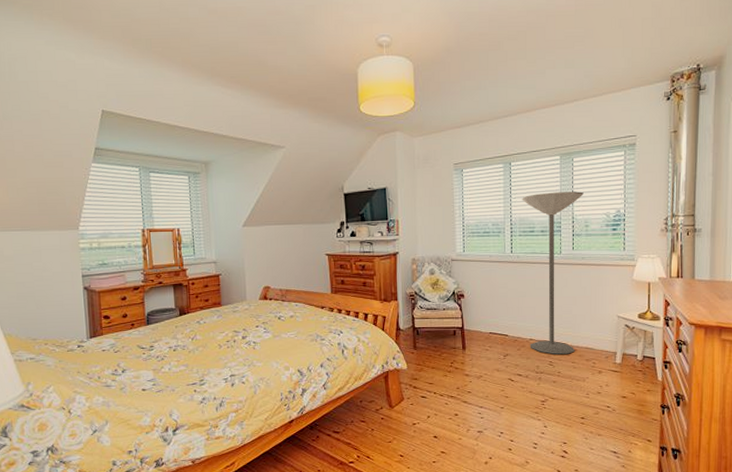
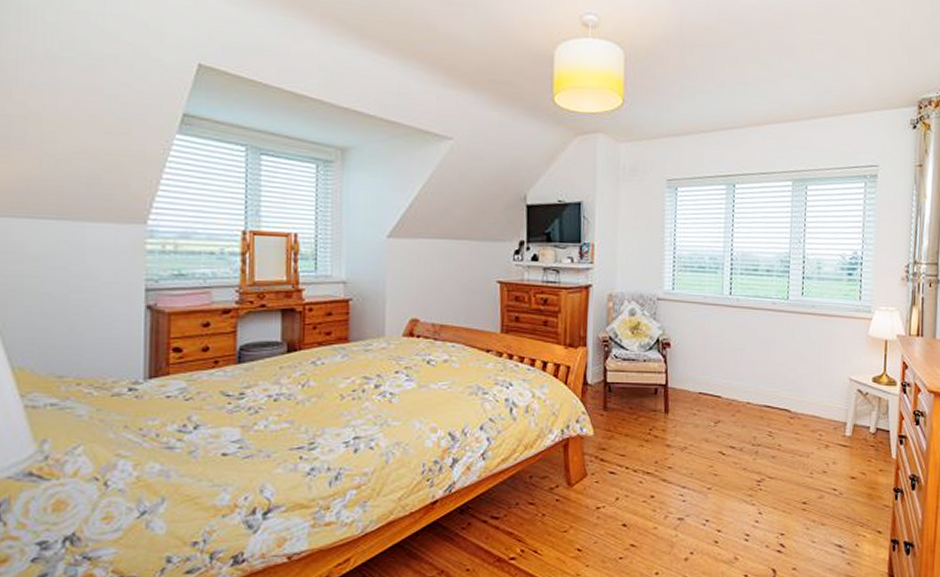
floor lamp: present [522,191,584,354] -> none [746,224,817,423]

